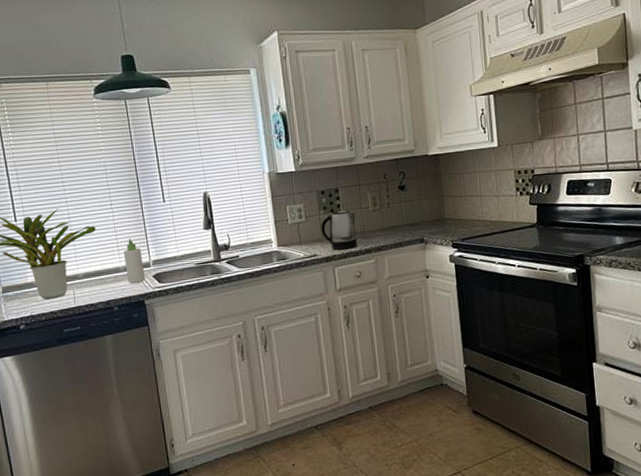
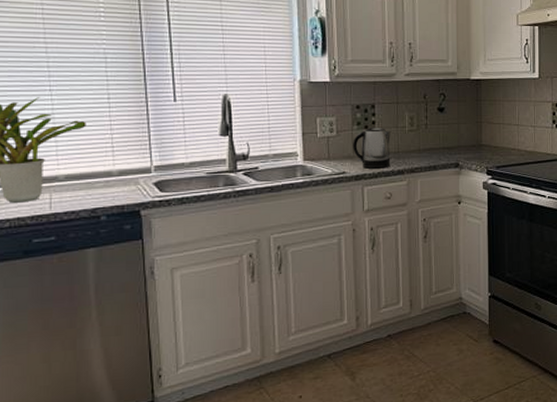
bottle: present [123,238,146,283] -> none [118,138,144,190]

